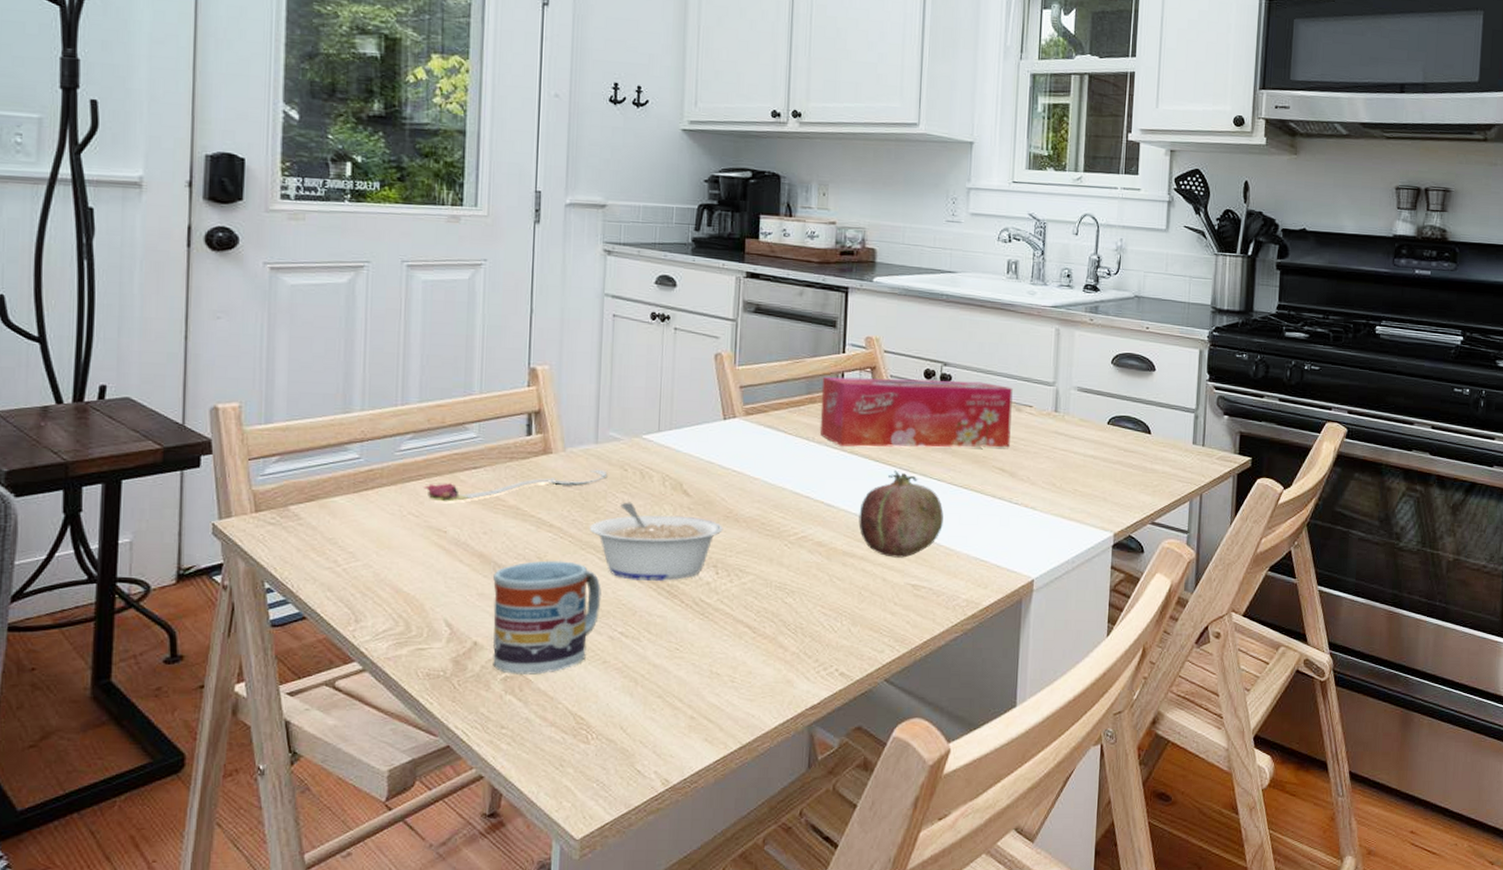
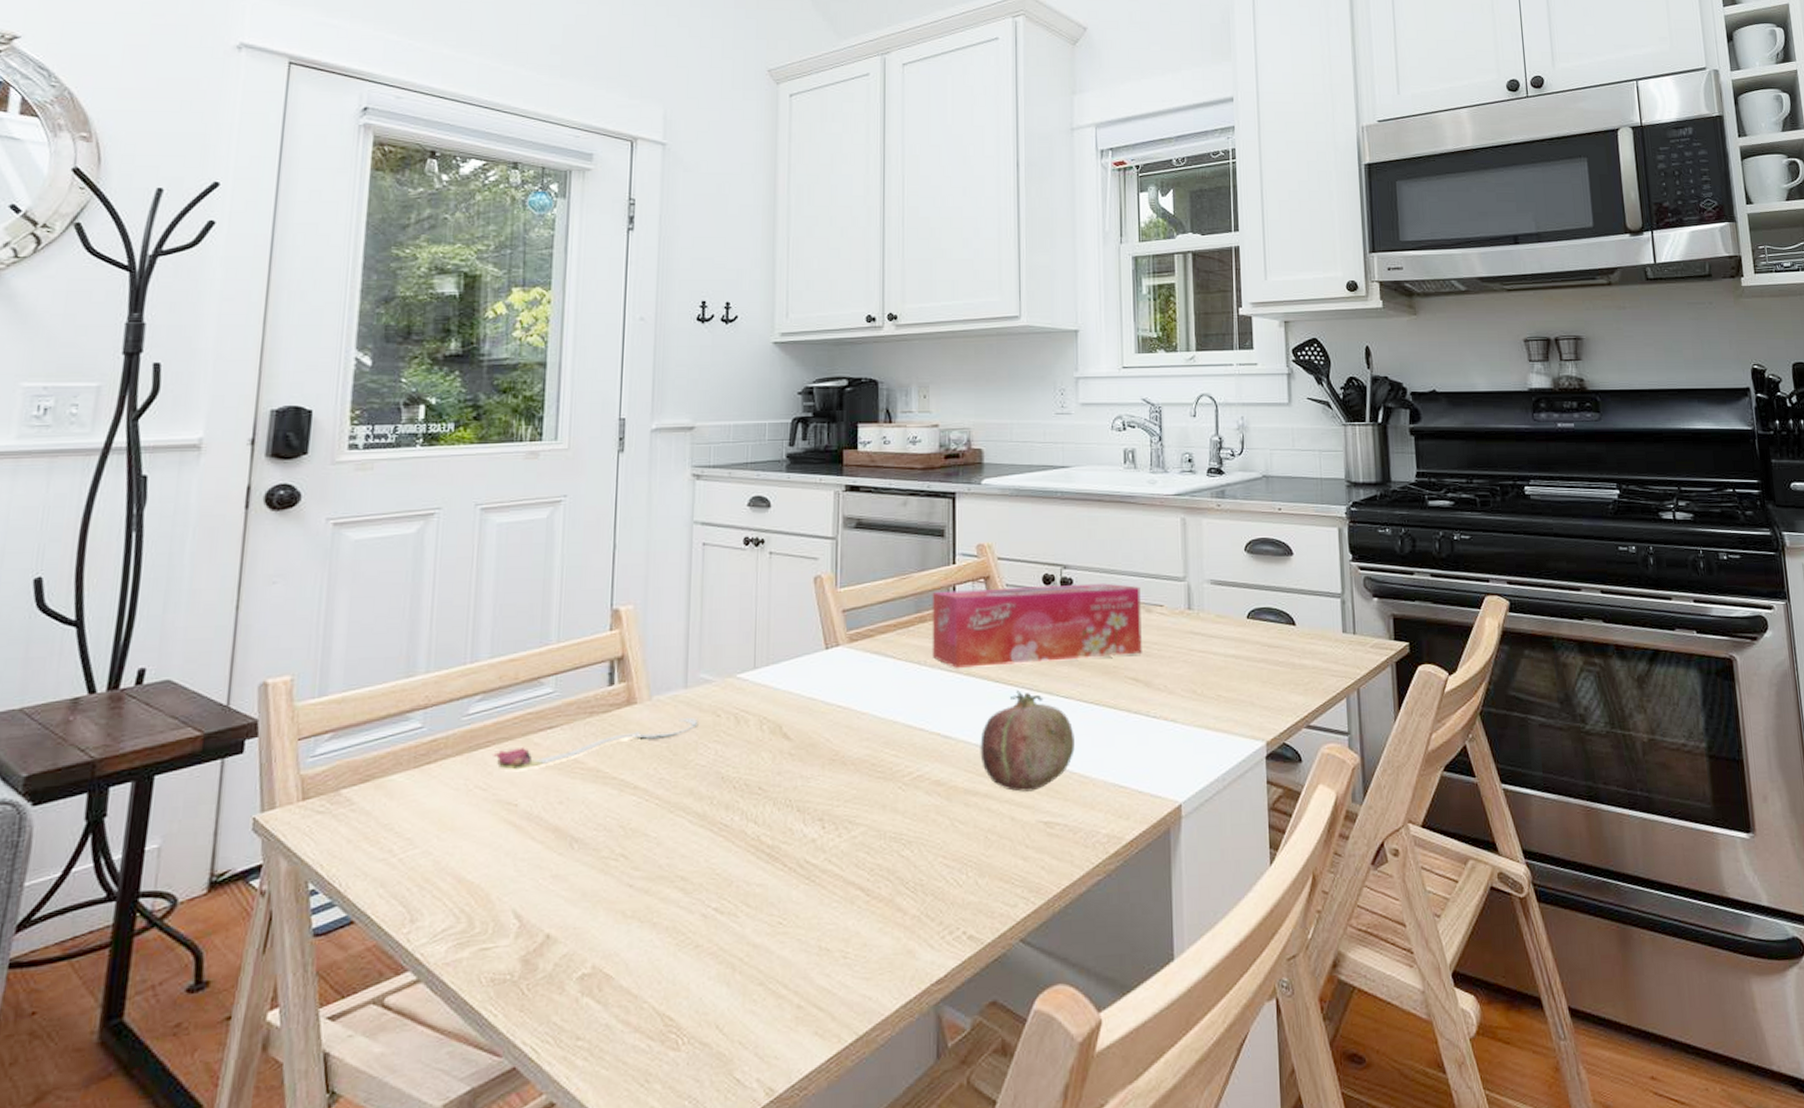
cup: present [492,560,601,676] -> none [567,828,692,971]
legume: present [589,502,724,581] -> none [678,752,829,844]

